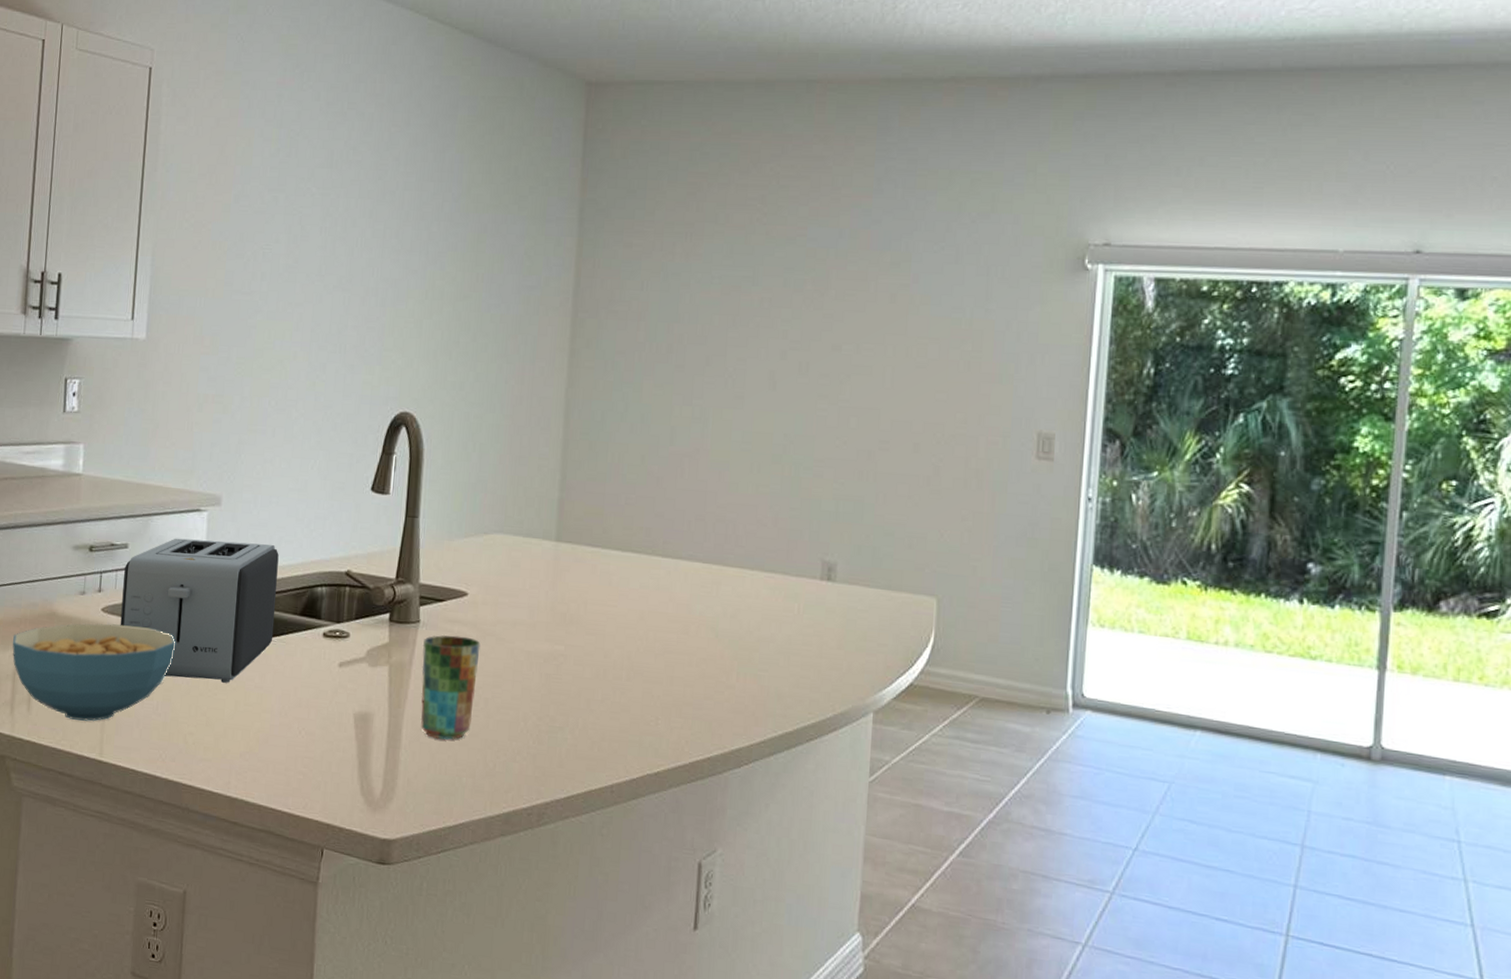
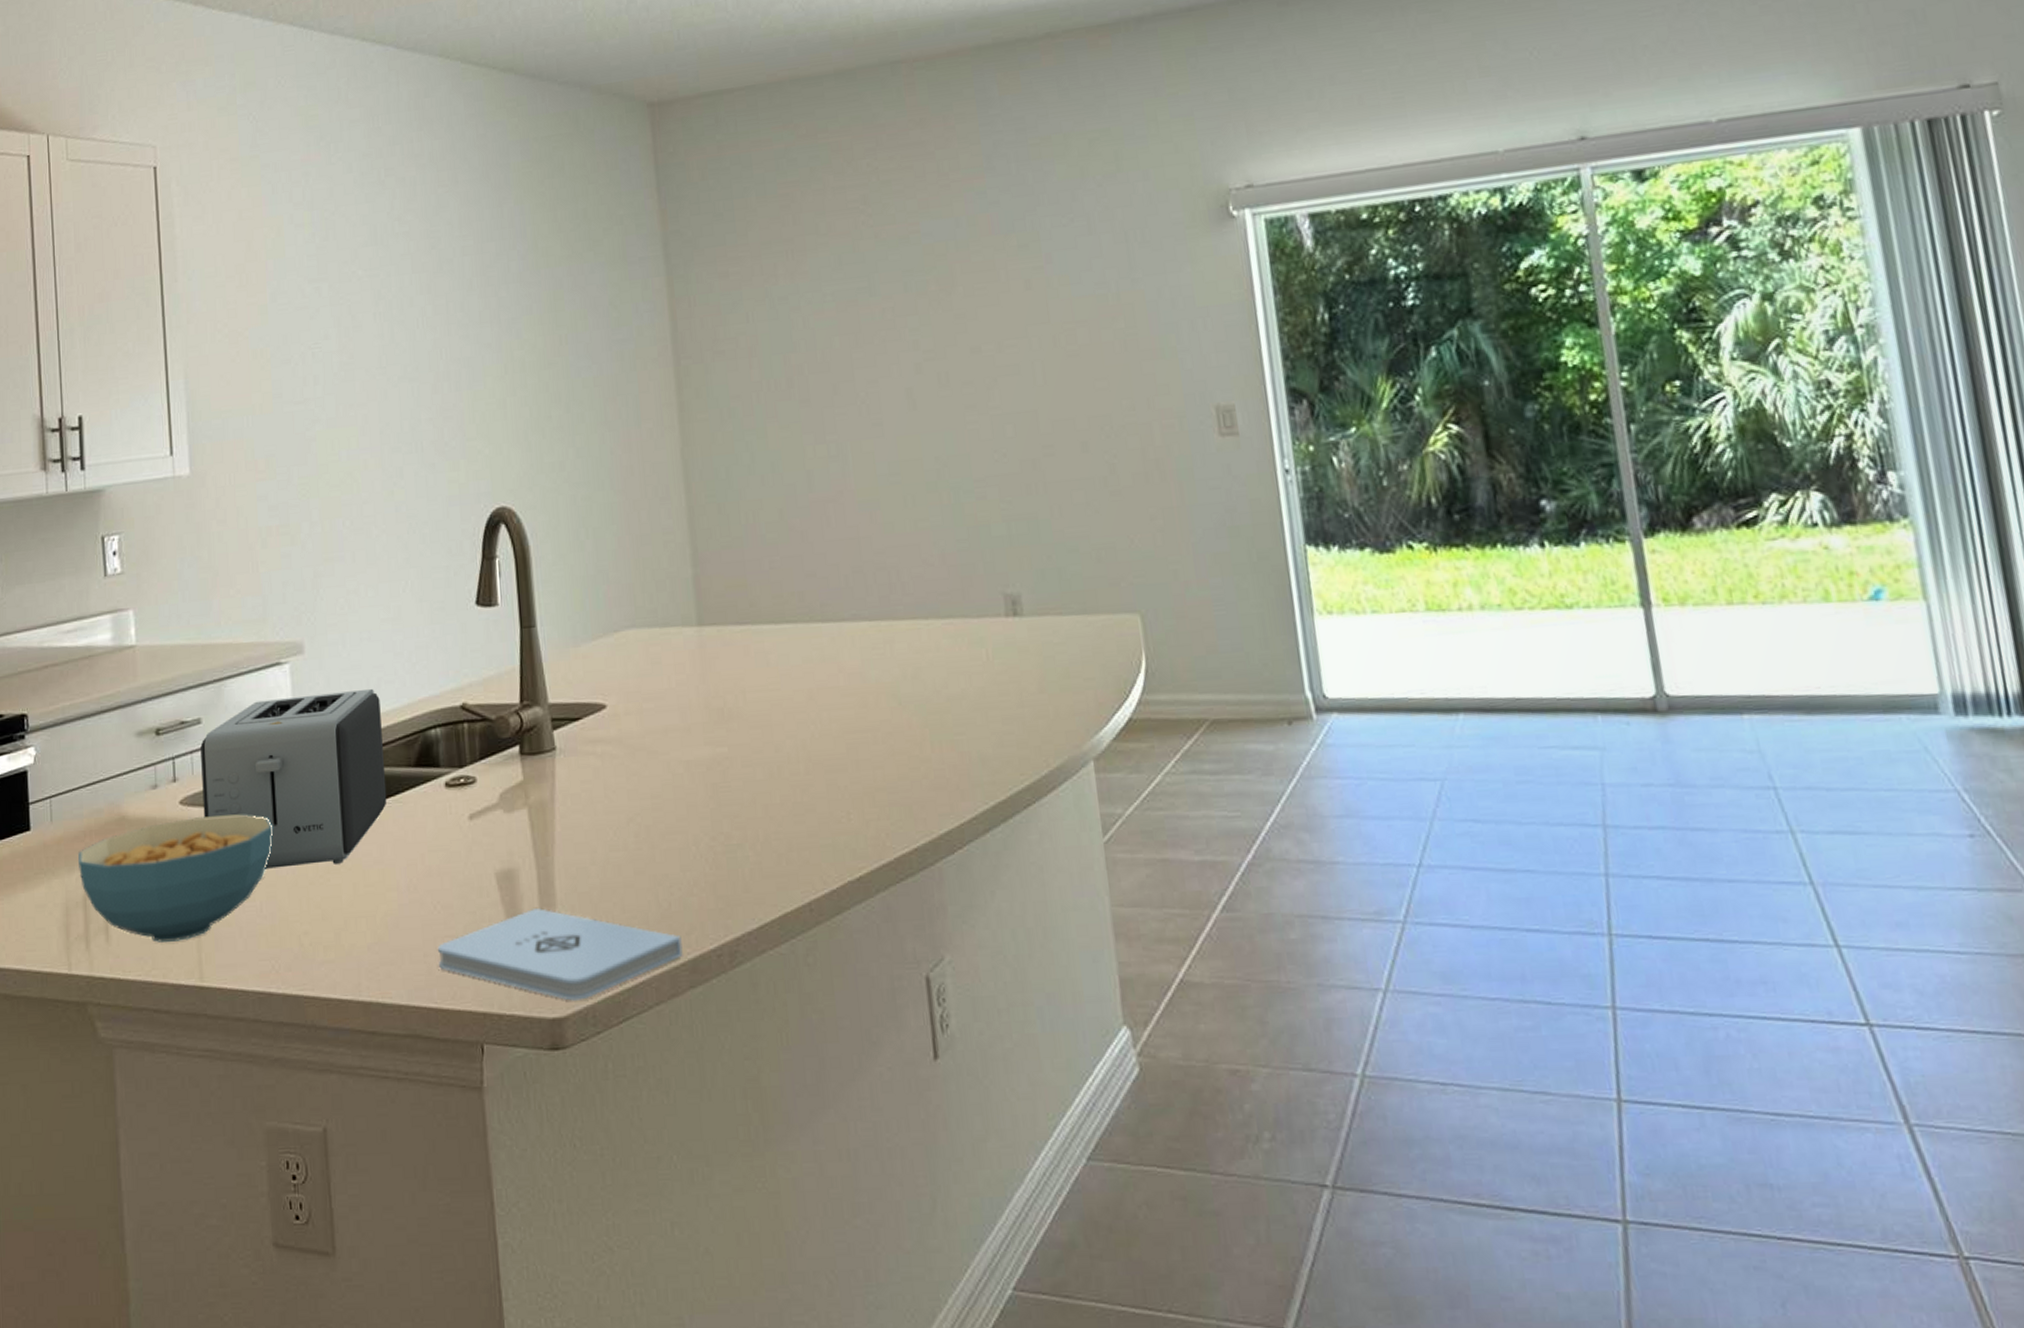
notepad: none [297,748,500,829] -> present [438,908,683,1001]
cup: present [420,635,481,740] -> none [563,757,634,886]

